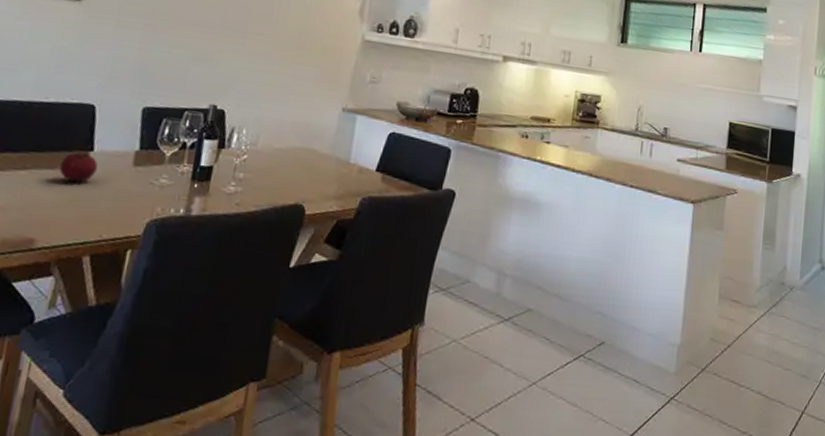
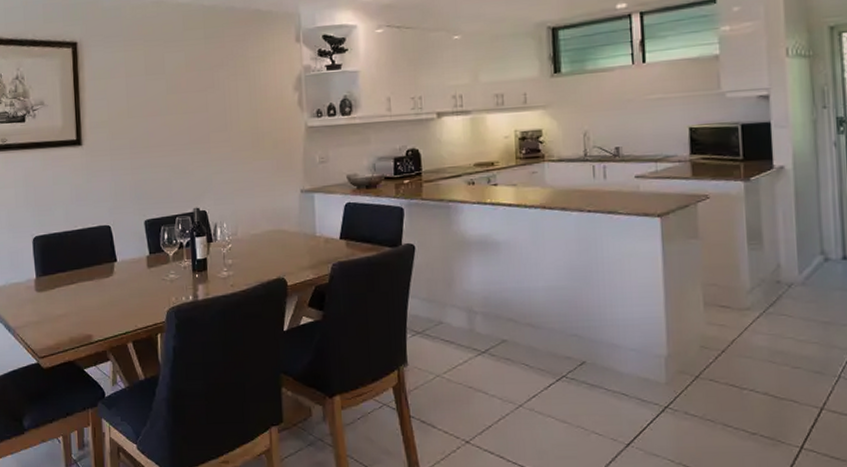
fruit: present [59,151,98,183] -> none [96,262,122,288]

